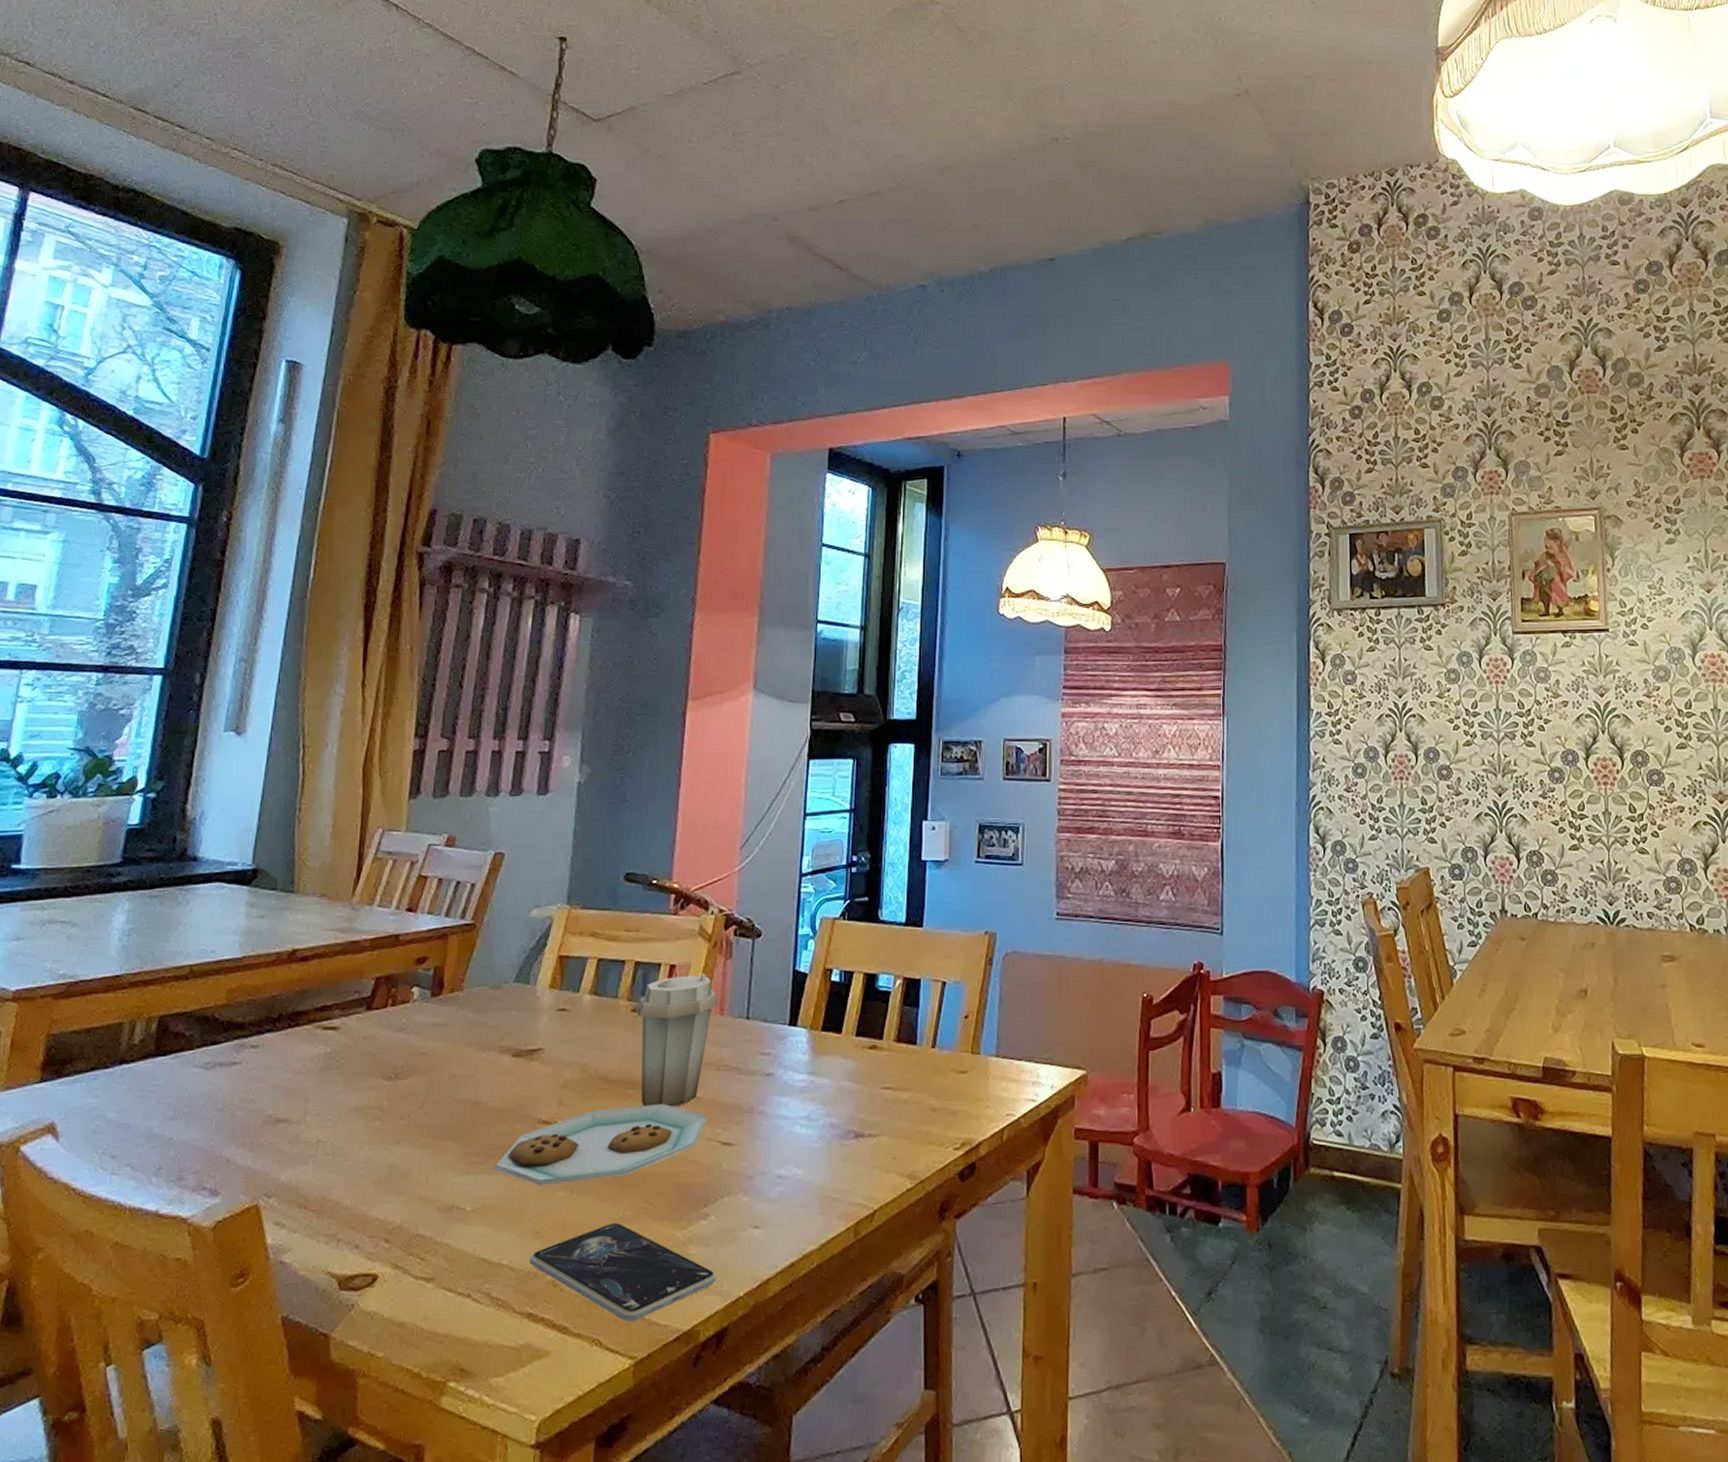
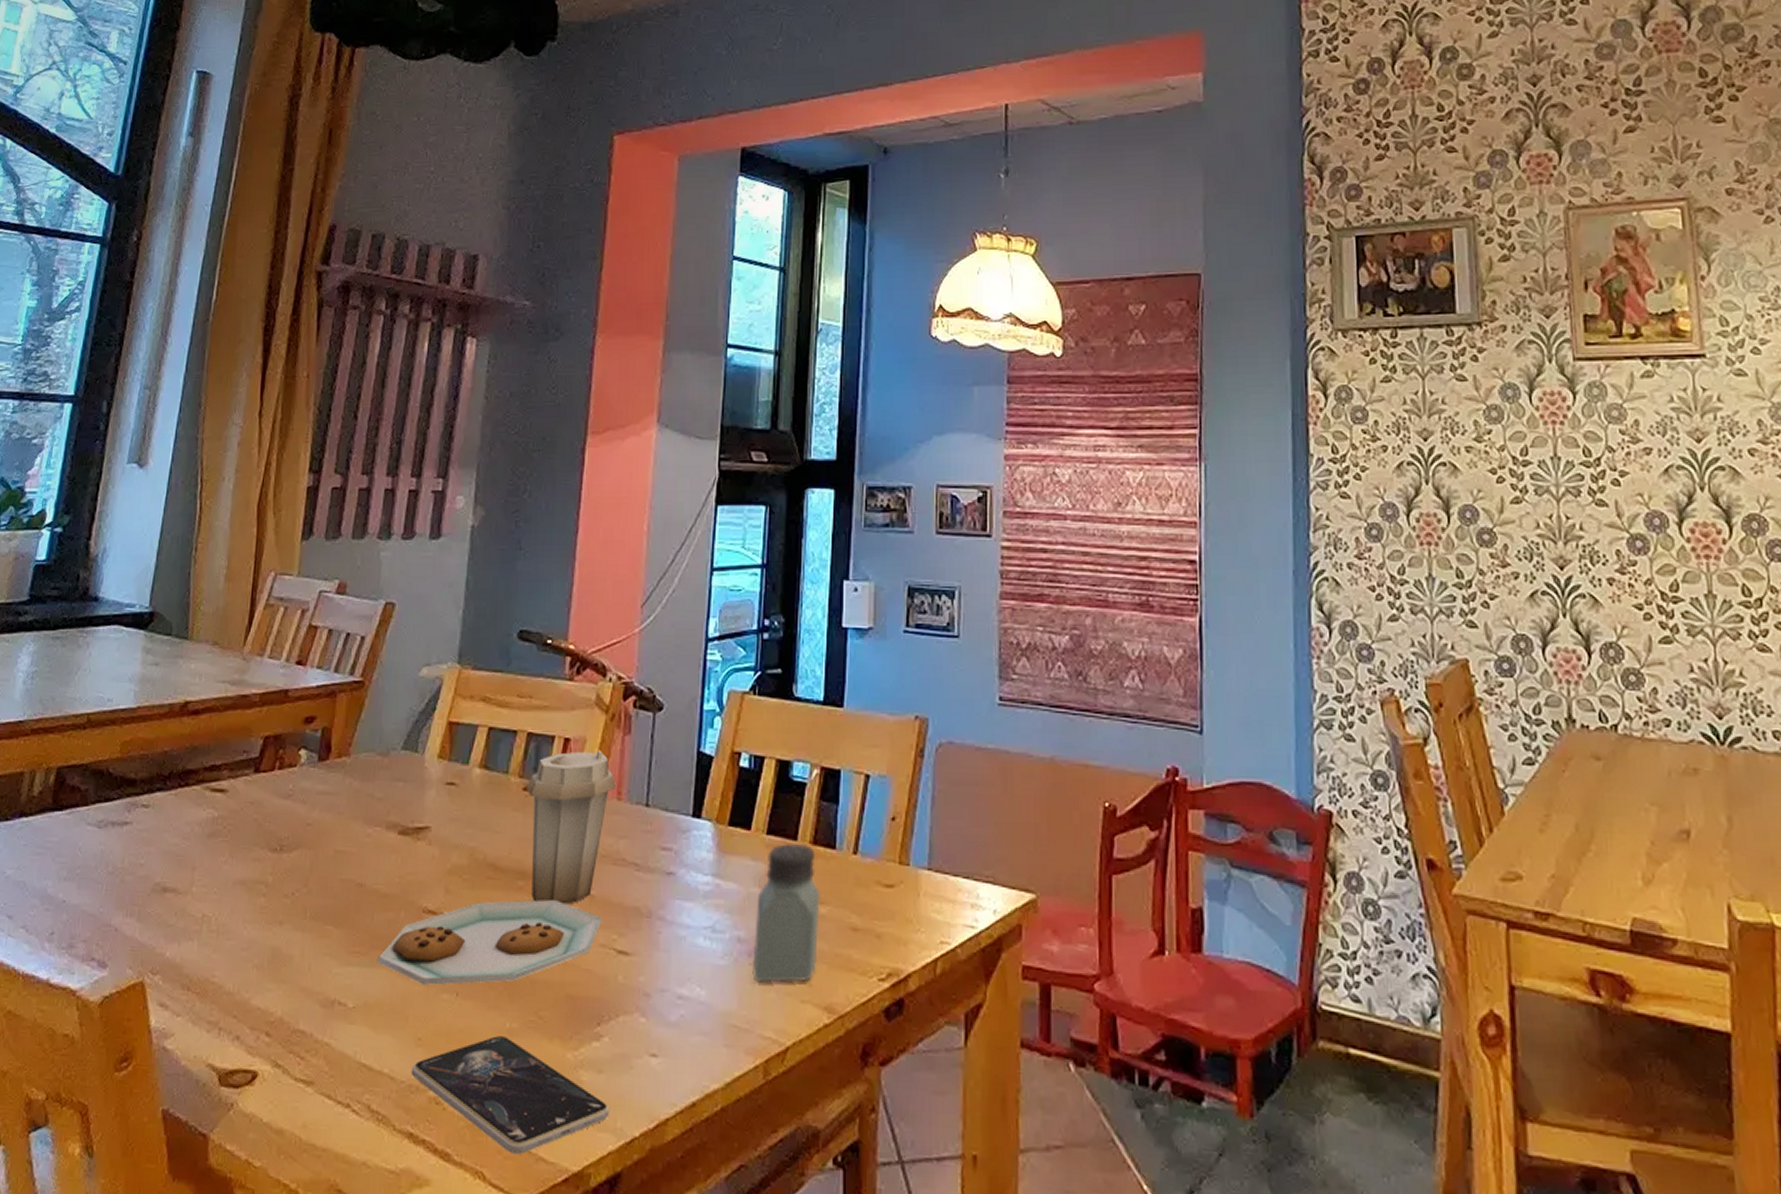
saltshaker: none [844,1043,904,1159] -> present [752,844,822,983]

